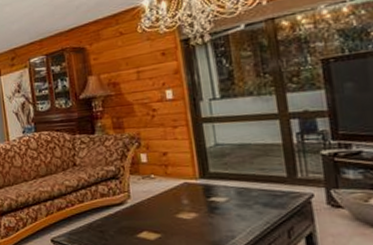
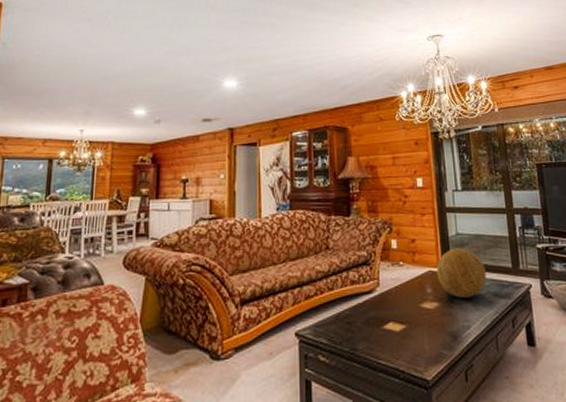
decorative ball: none [192,158,254,209] -> present [436,248,486,298]

